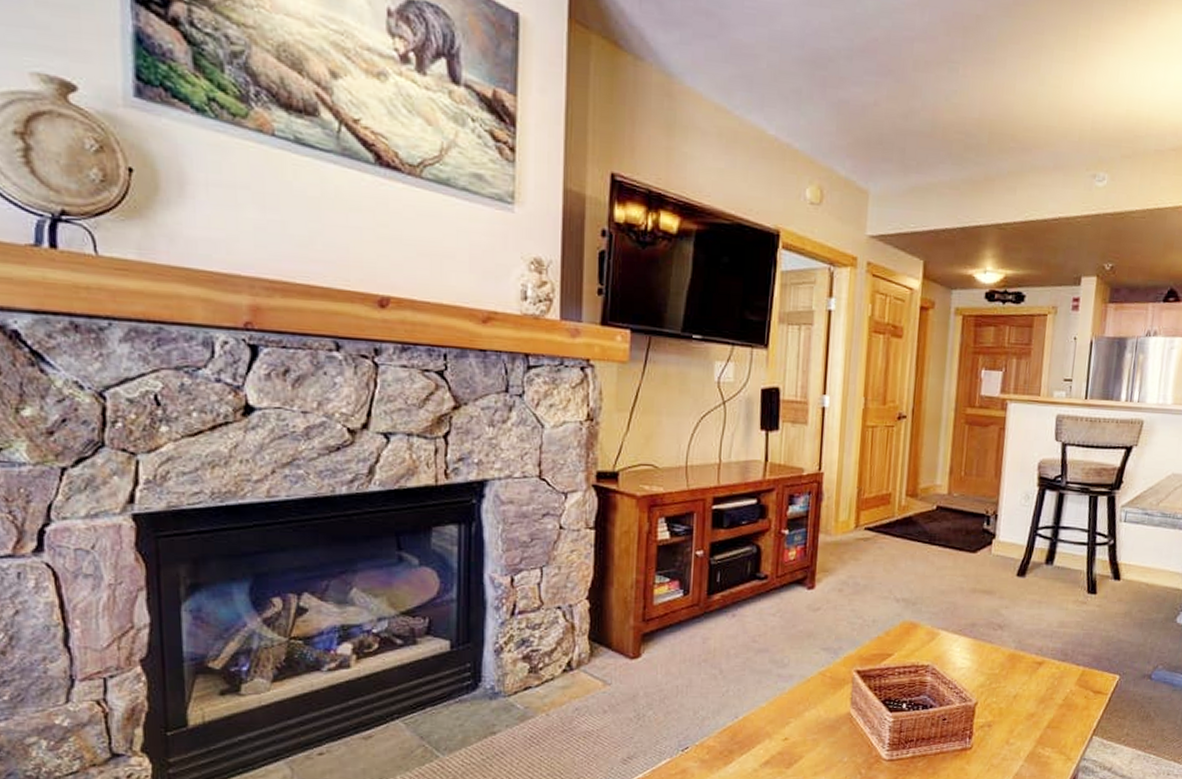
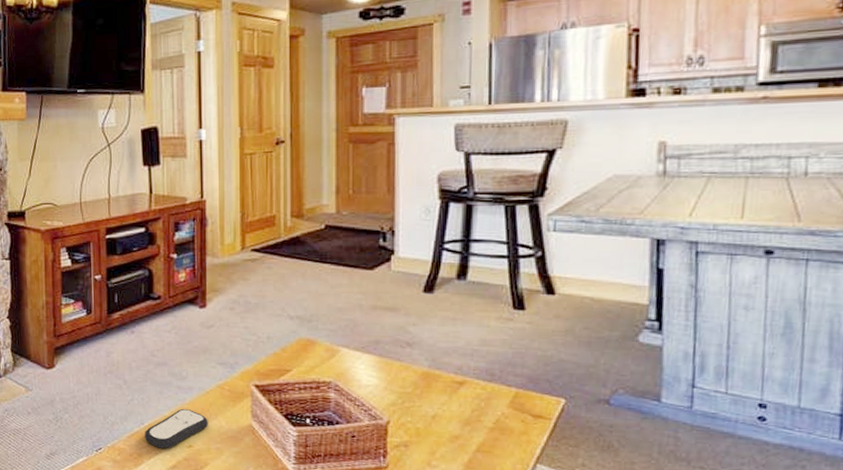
remote control: none [737,698,807,743] -> present [144,408,208,449]

